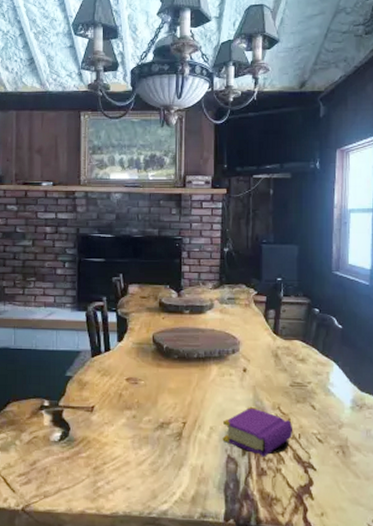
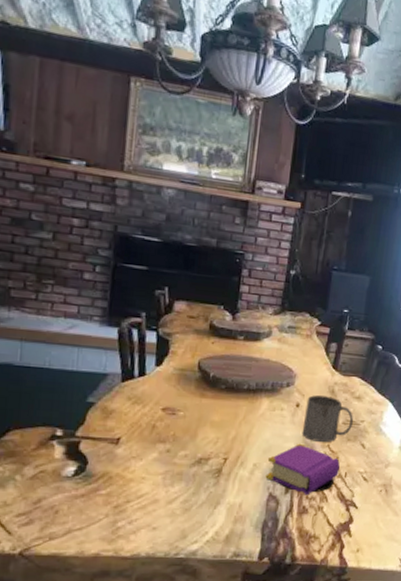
mug: none [252,360,301,405] -> present [302,395,354,443]

